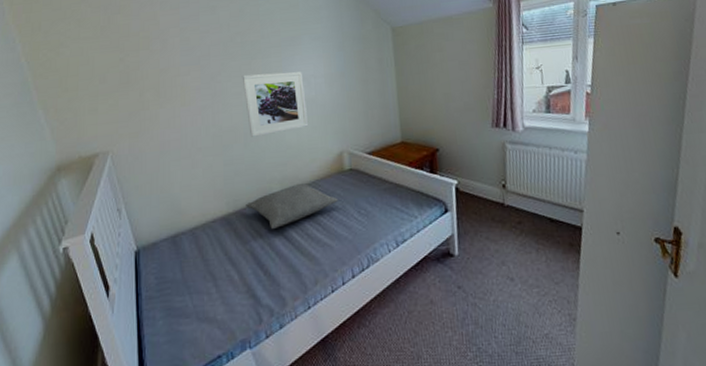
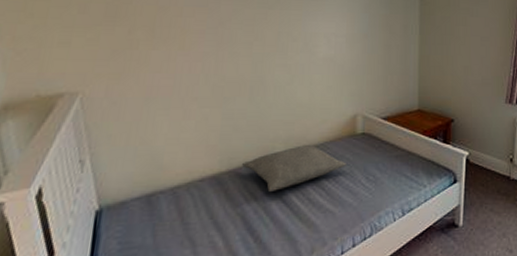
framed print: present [242,72,309,137] -> none [255,24,324,91]

